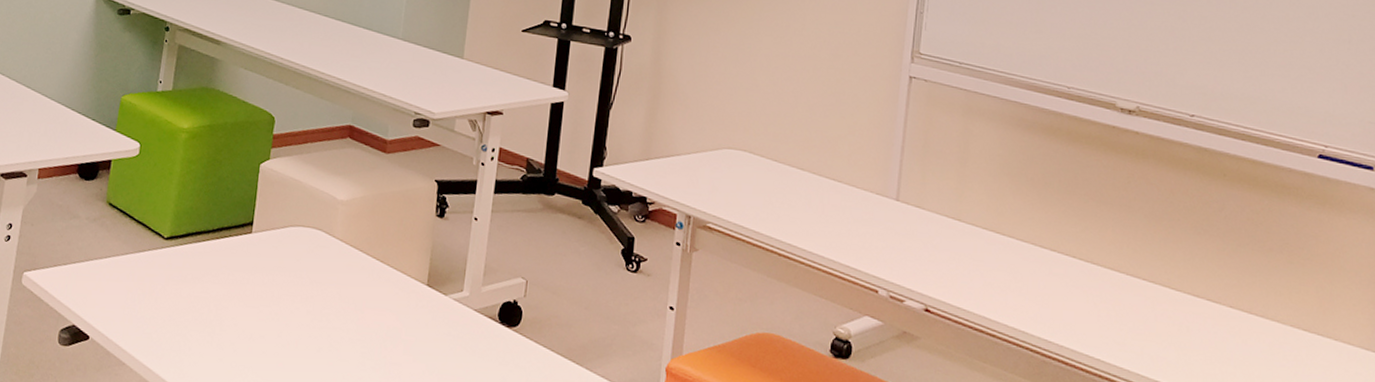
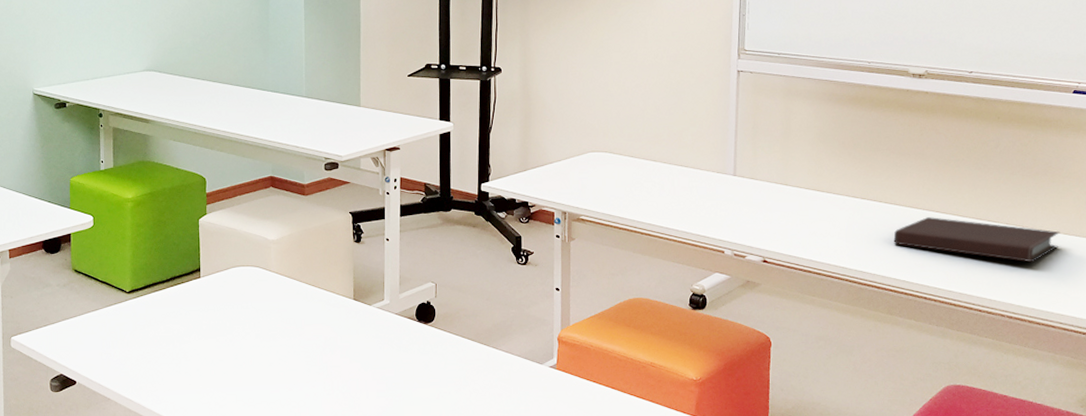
notebook: none [1087,284,1298,361] -> present [893,217,1060,263]

